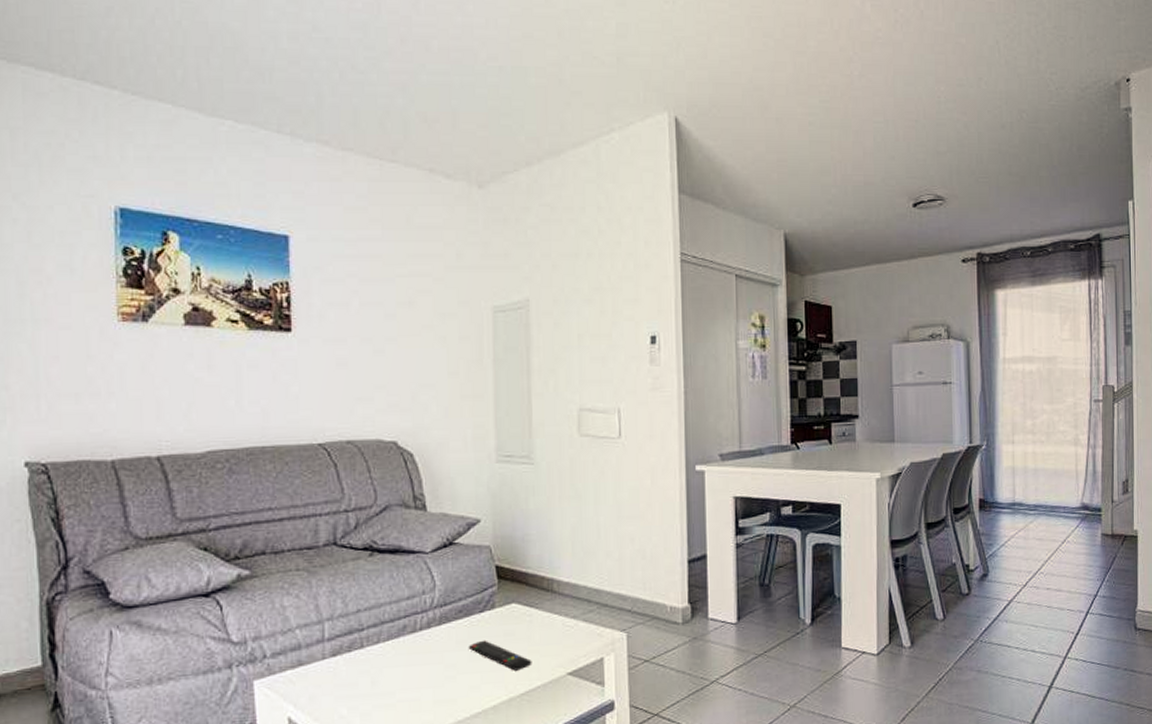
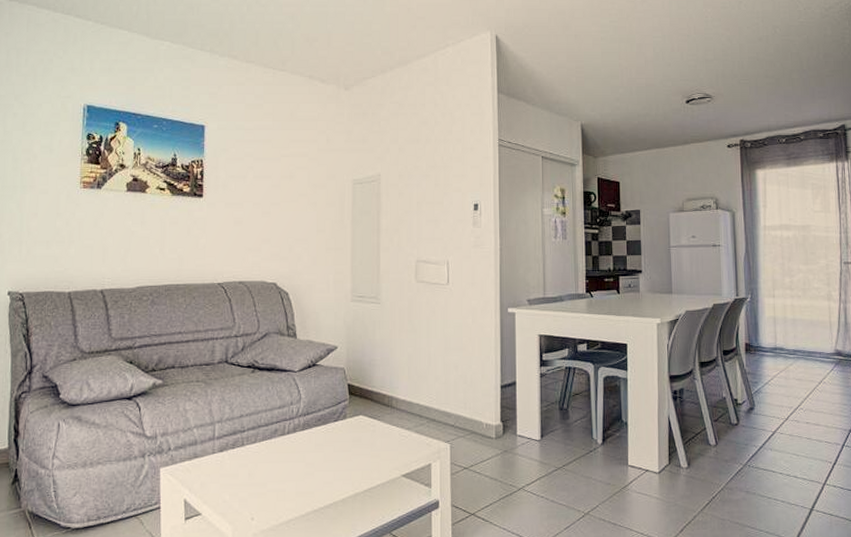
remote control: present [468,640,532,671] -> none [324,444,374,471]

